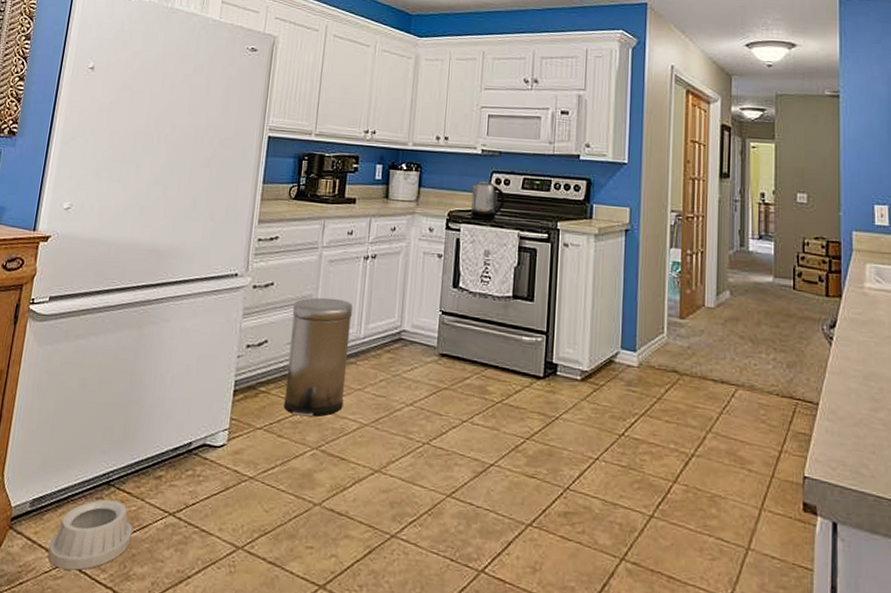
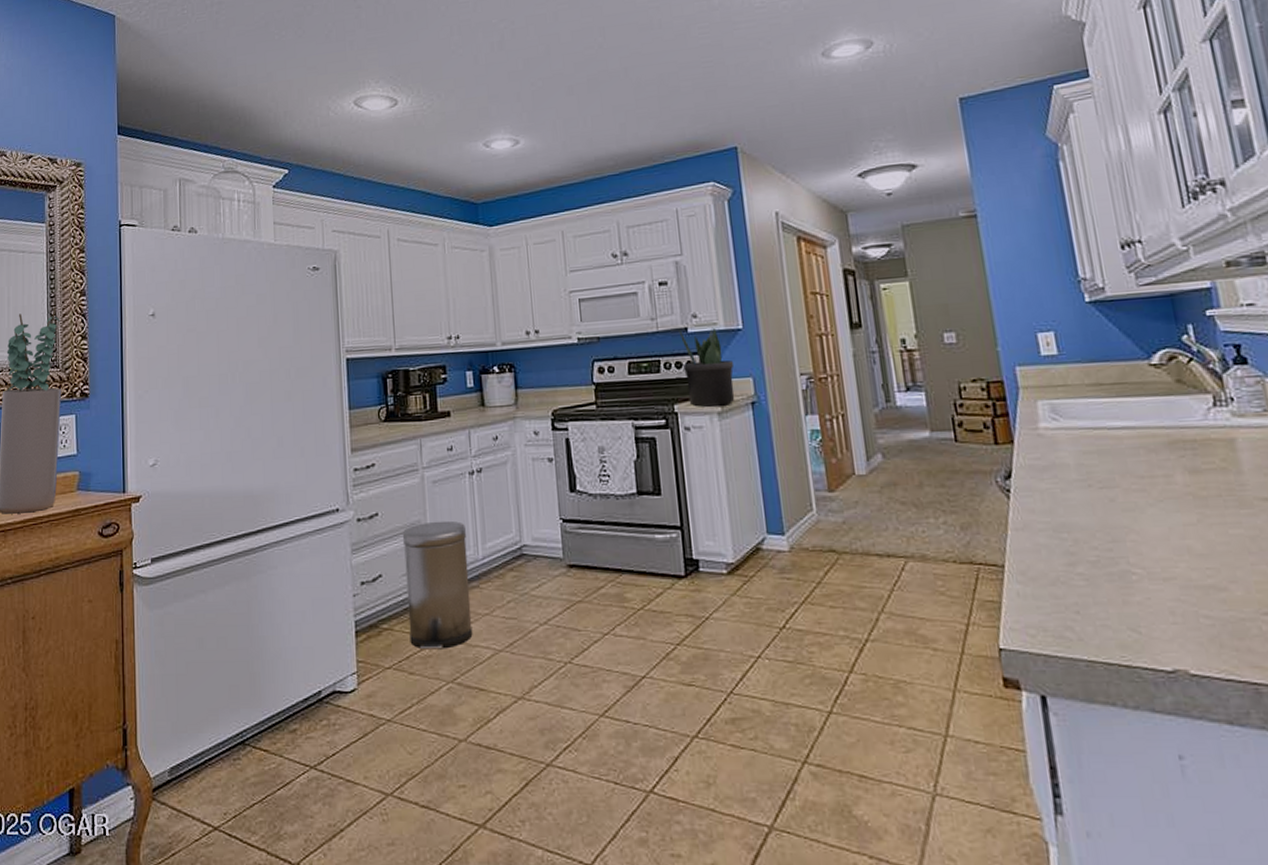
pet bowl: present [48,499,133,571] -> none [195,759,276,836]
kettle: present [470,181,505,221] -> none [572,372,613,415]
planter: none [571,154,616,229] -> present [678,327,735,407]

